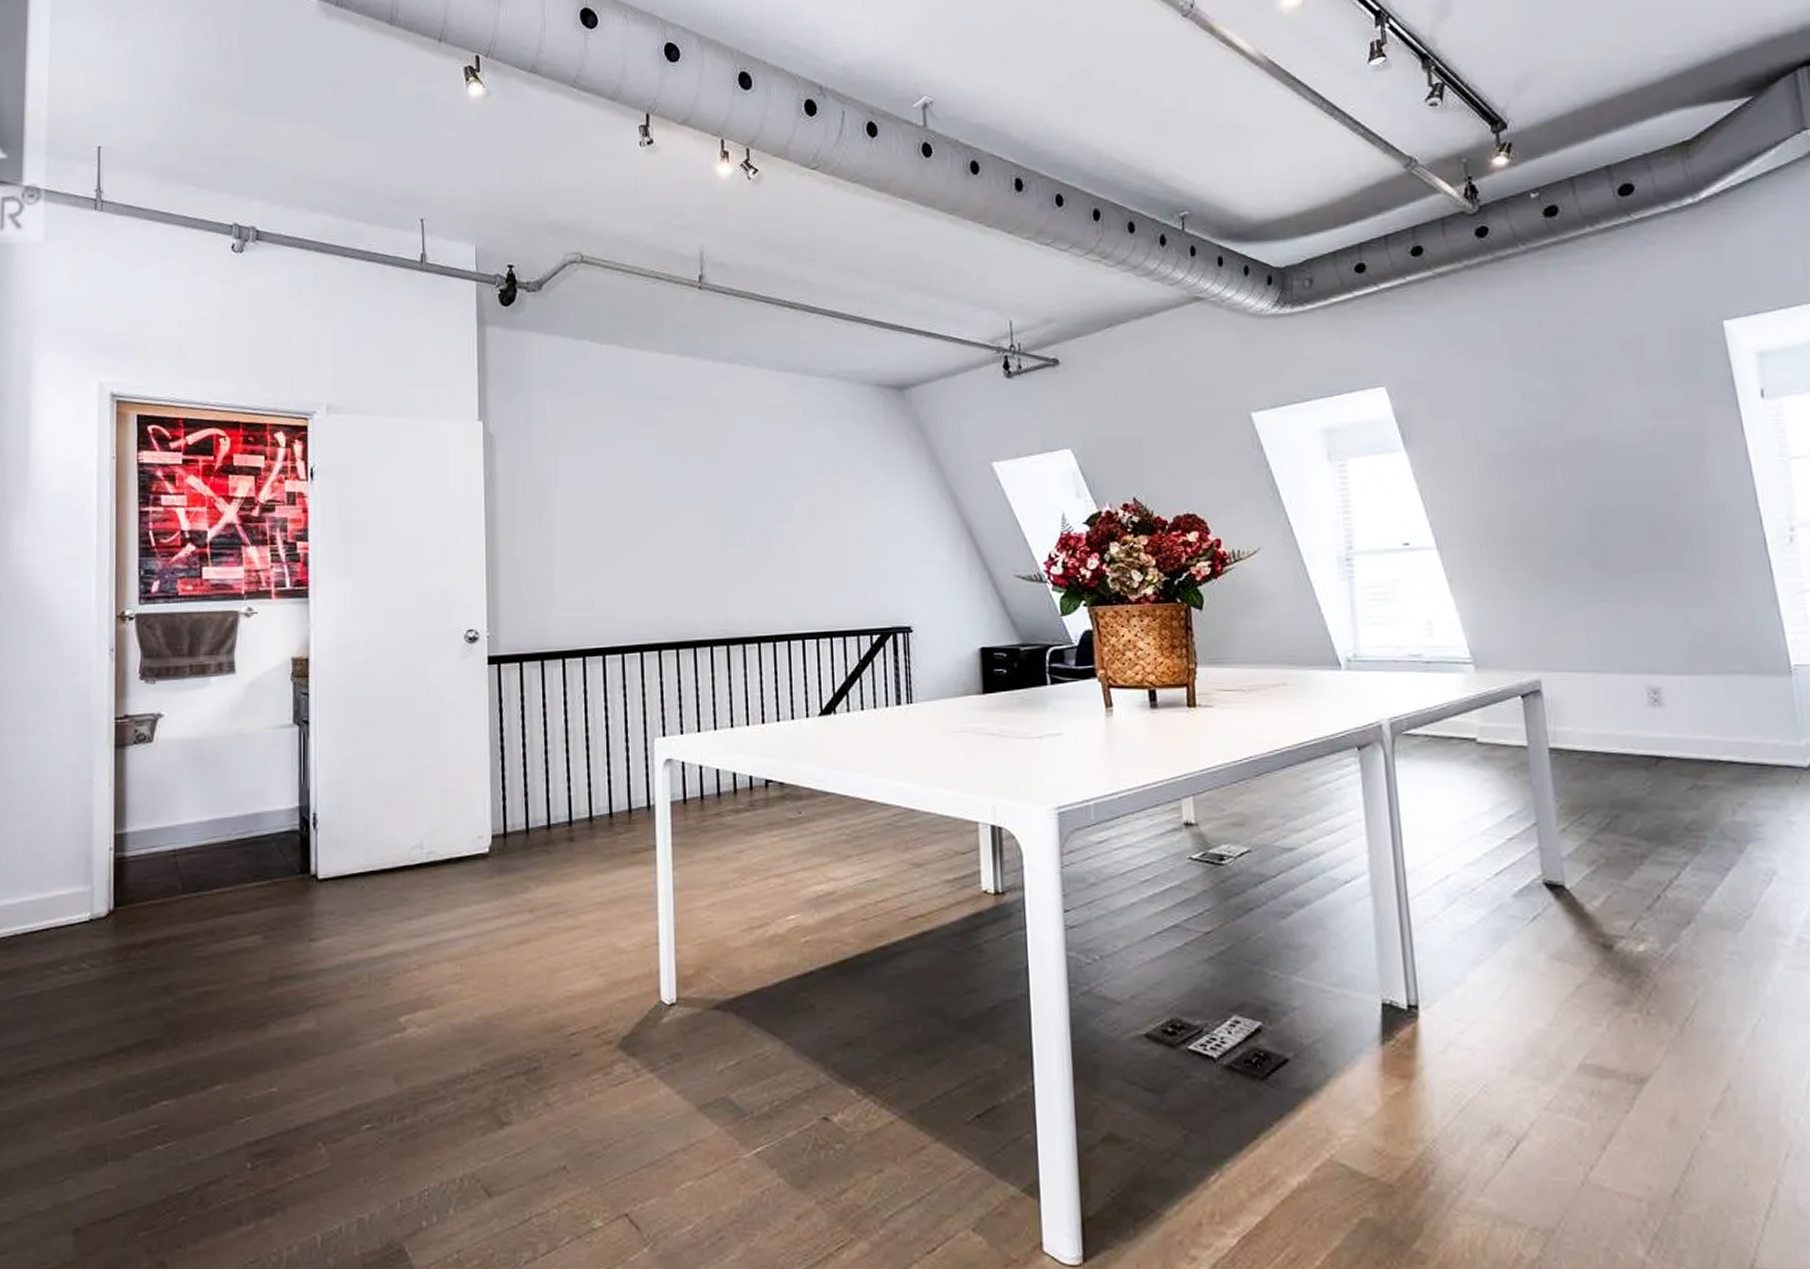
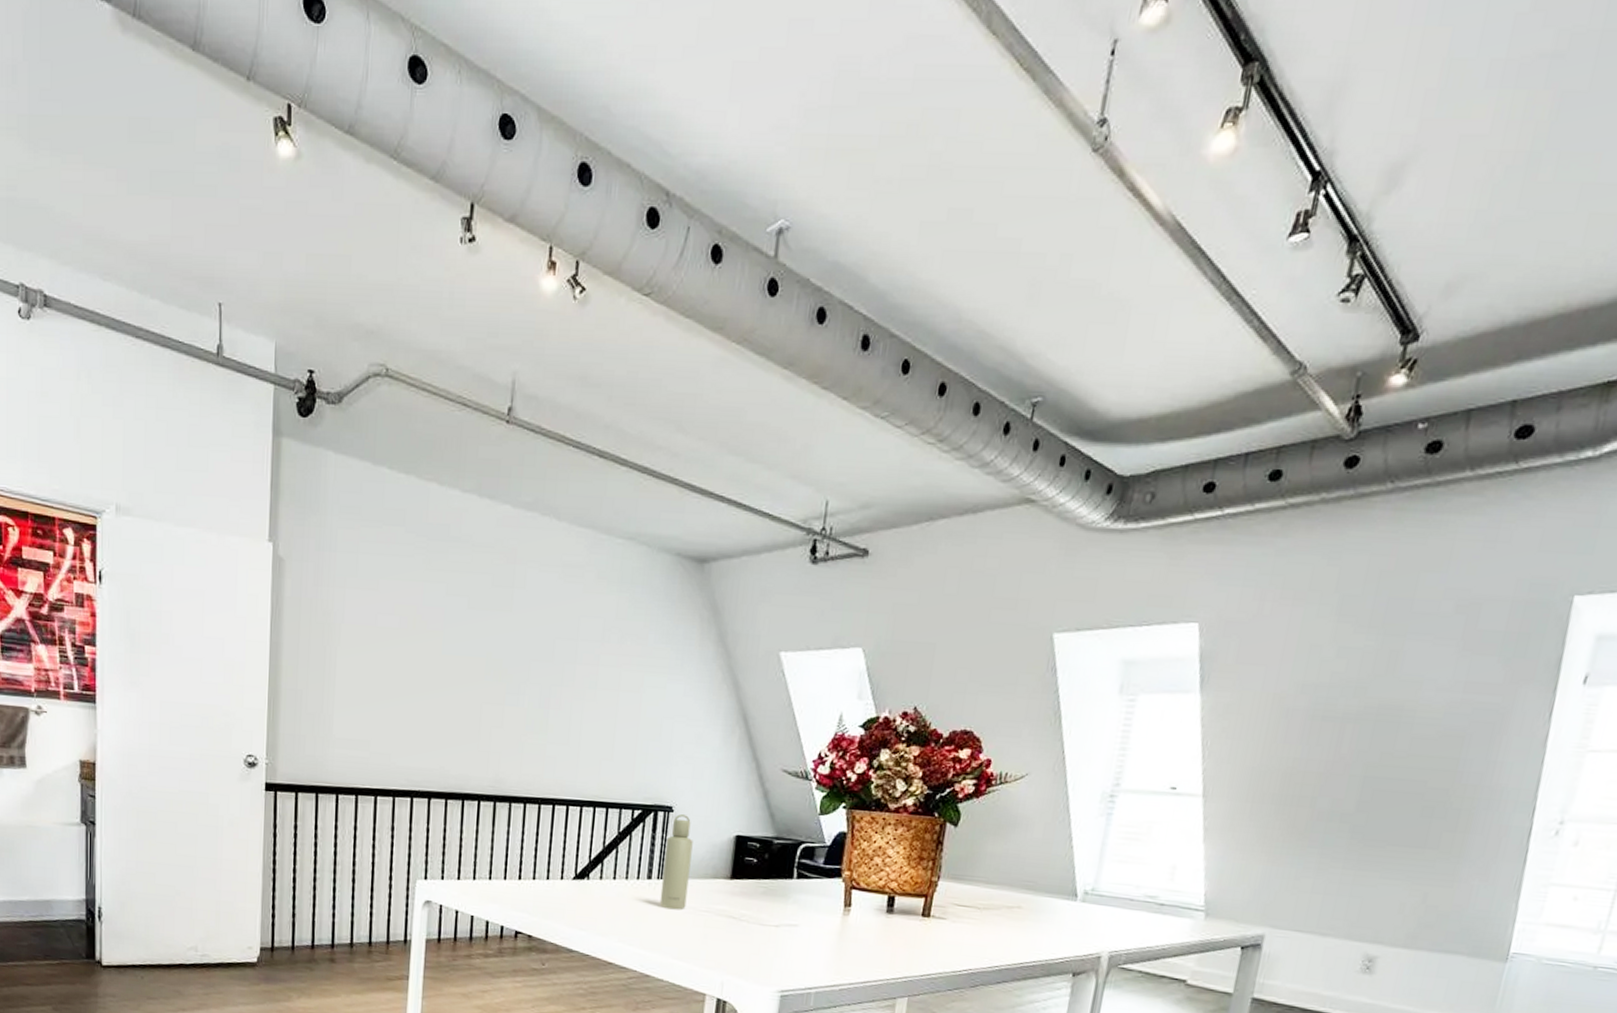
bottle: none [910,633,941,735] -> present [659,814,693,910]

